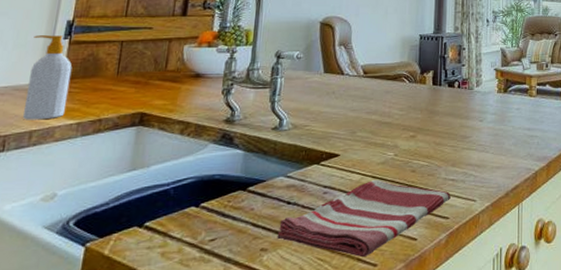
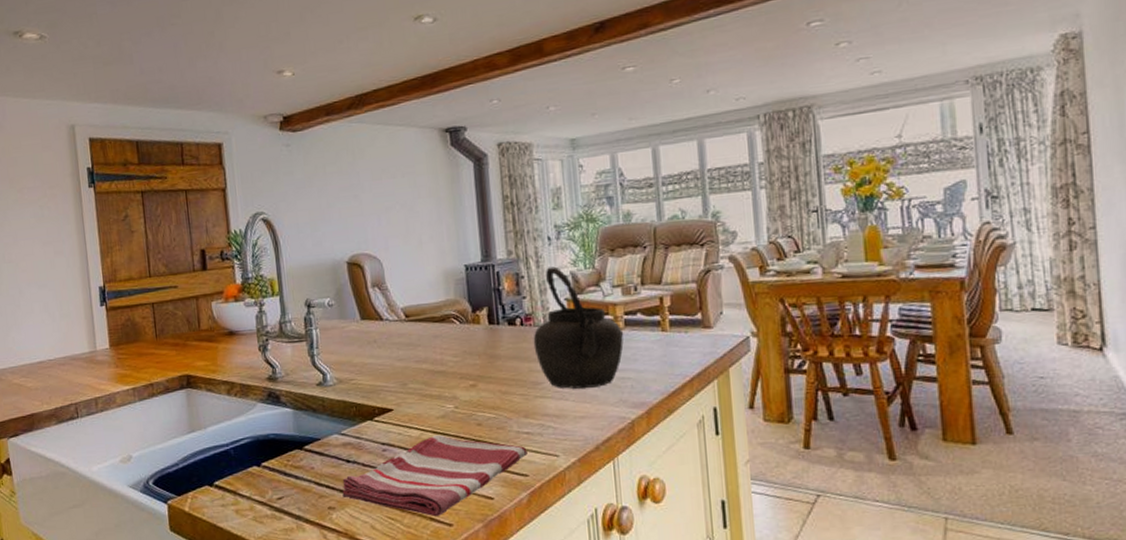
soap bottle: present [22,35,73,120] -> none [74,302,119,388]
kettle: none [466,43,536,144] -> present [533,266,624,390]

